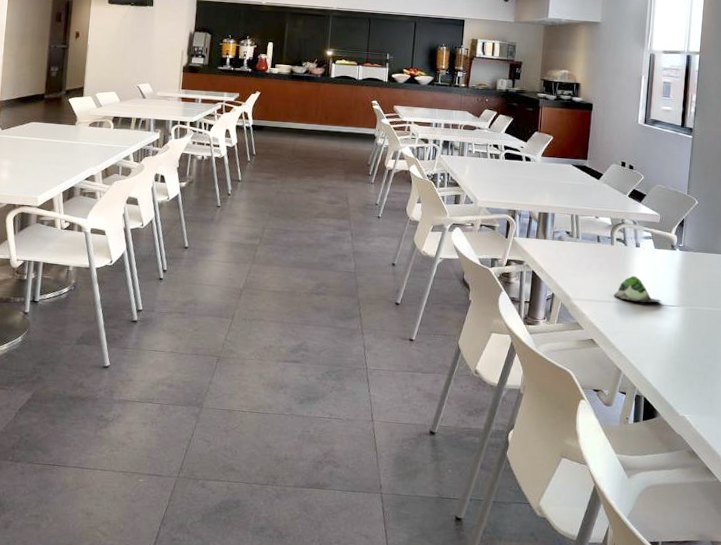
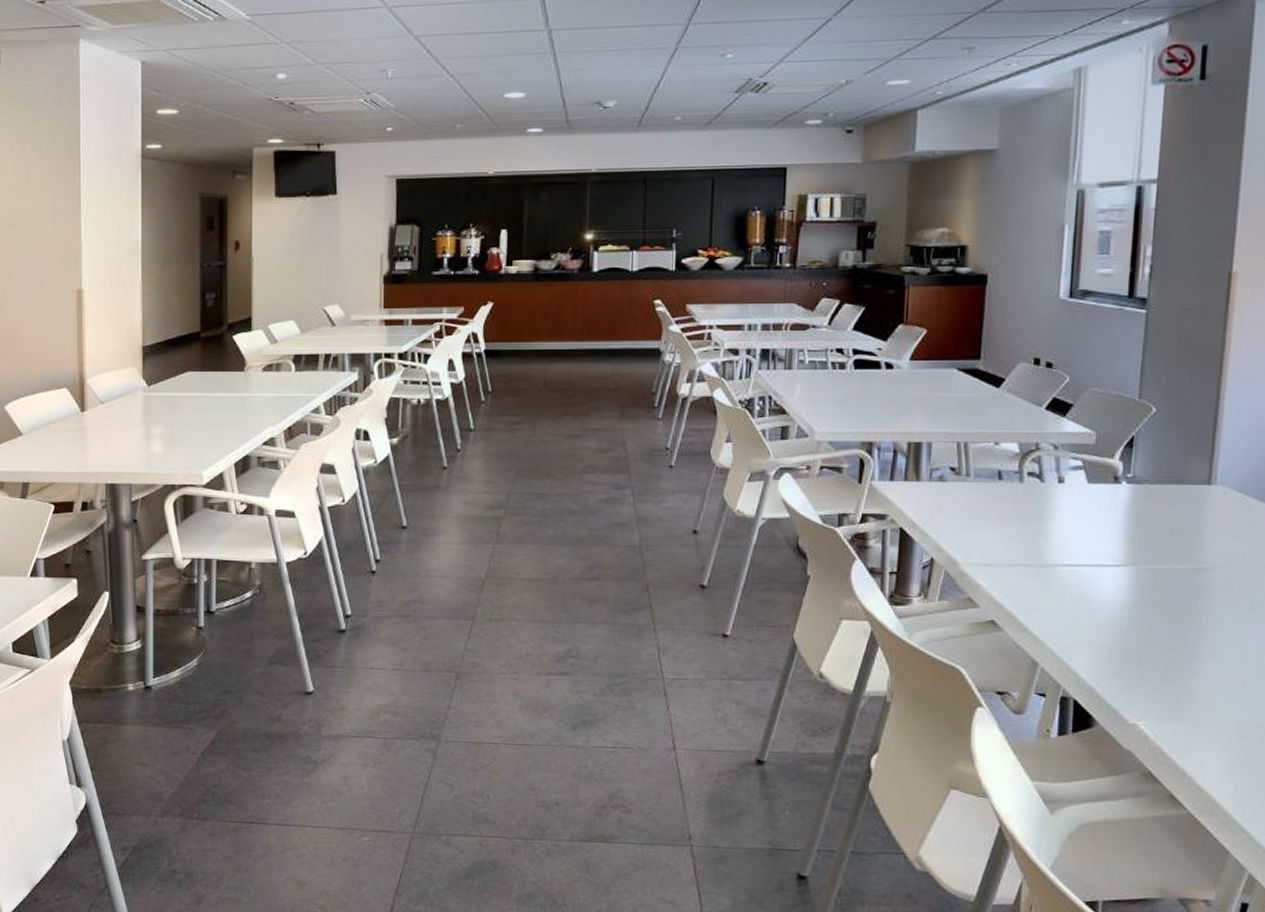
succulent plant: present [614,275,662,303] -> none [1025,524,1100,563]

